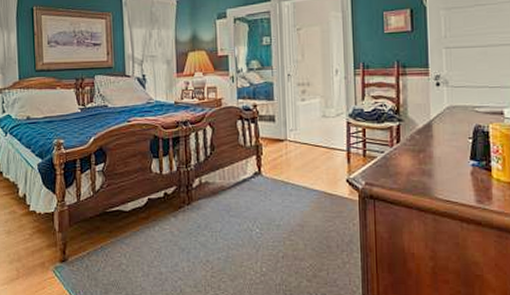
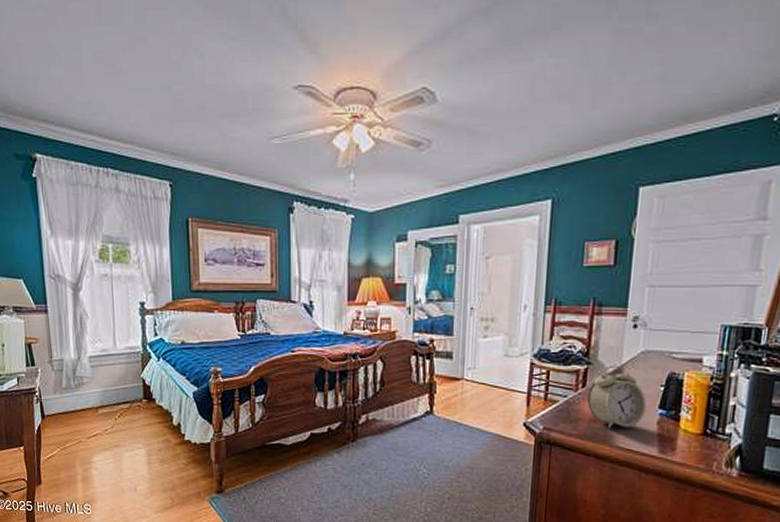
alarm clock: none [404,121,458,181] -> present [588,365,646,428]

